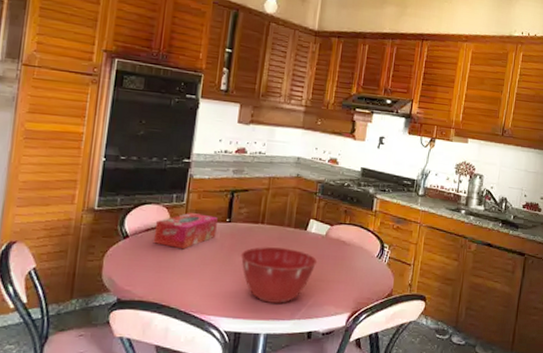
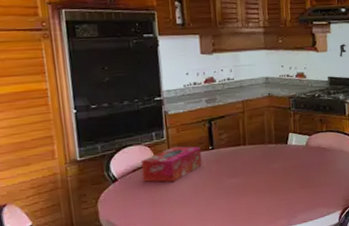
mixing bowl: present [240,247,318,303] -> none [229,163,303,216]

